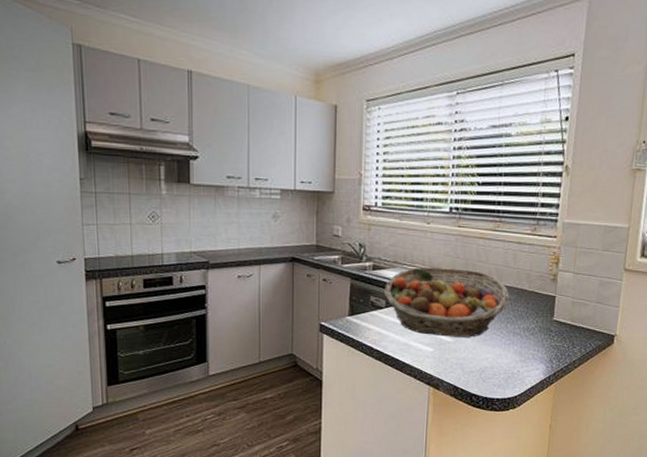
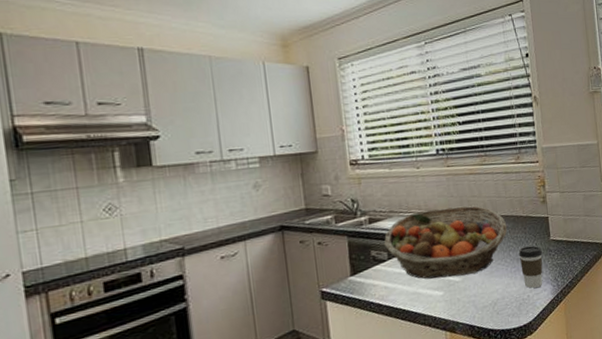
coffee cup: none [516,322,542,365] -> present [518,245,543,288]

